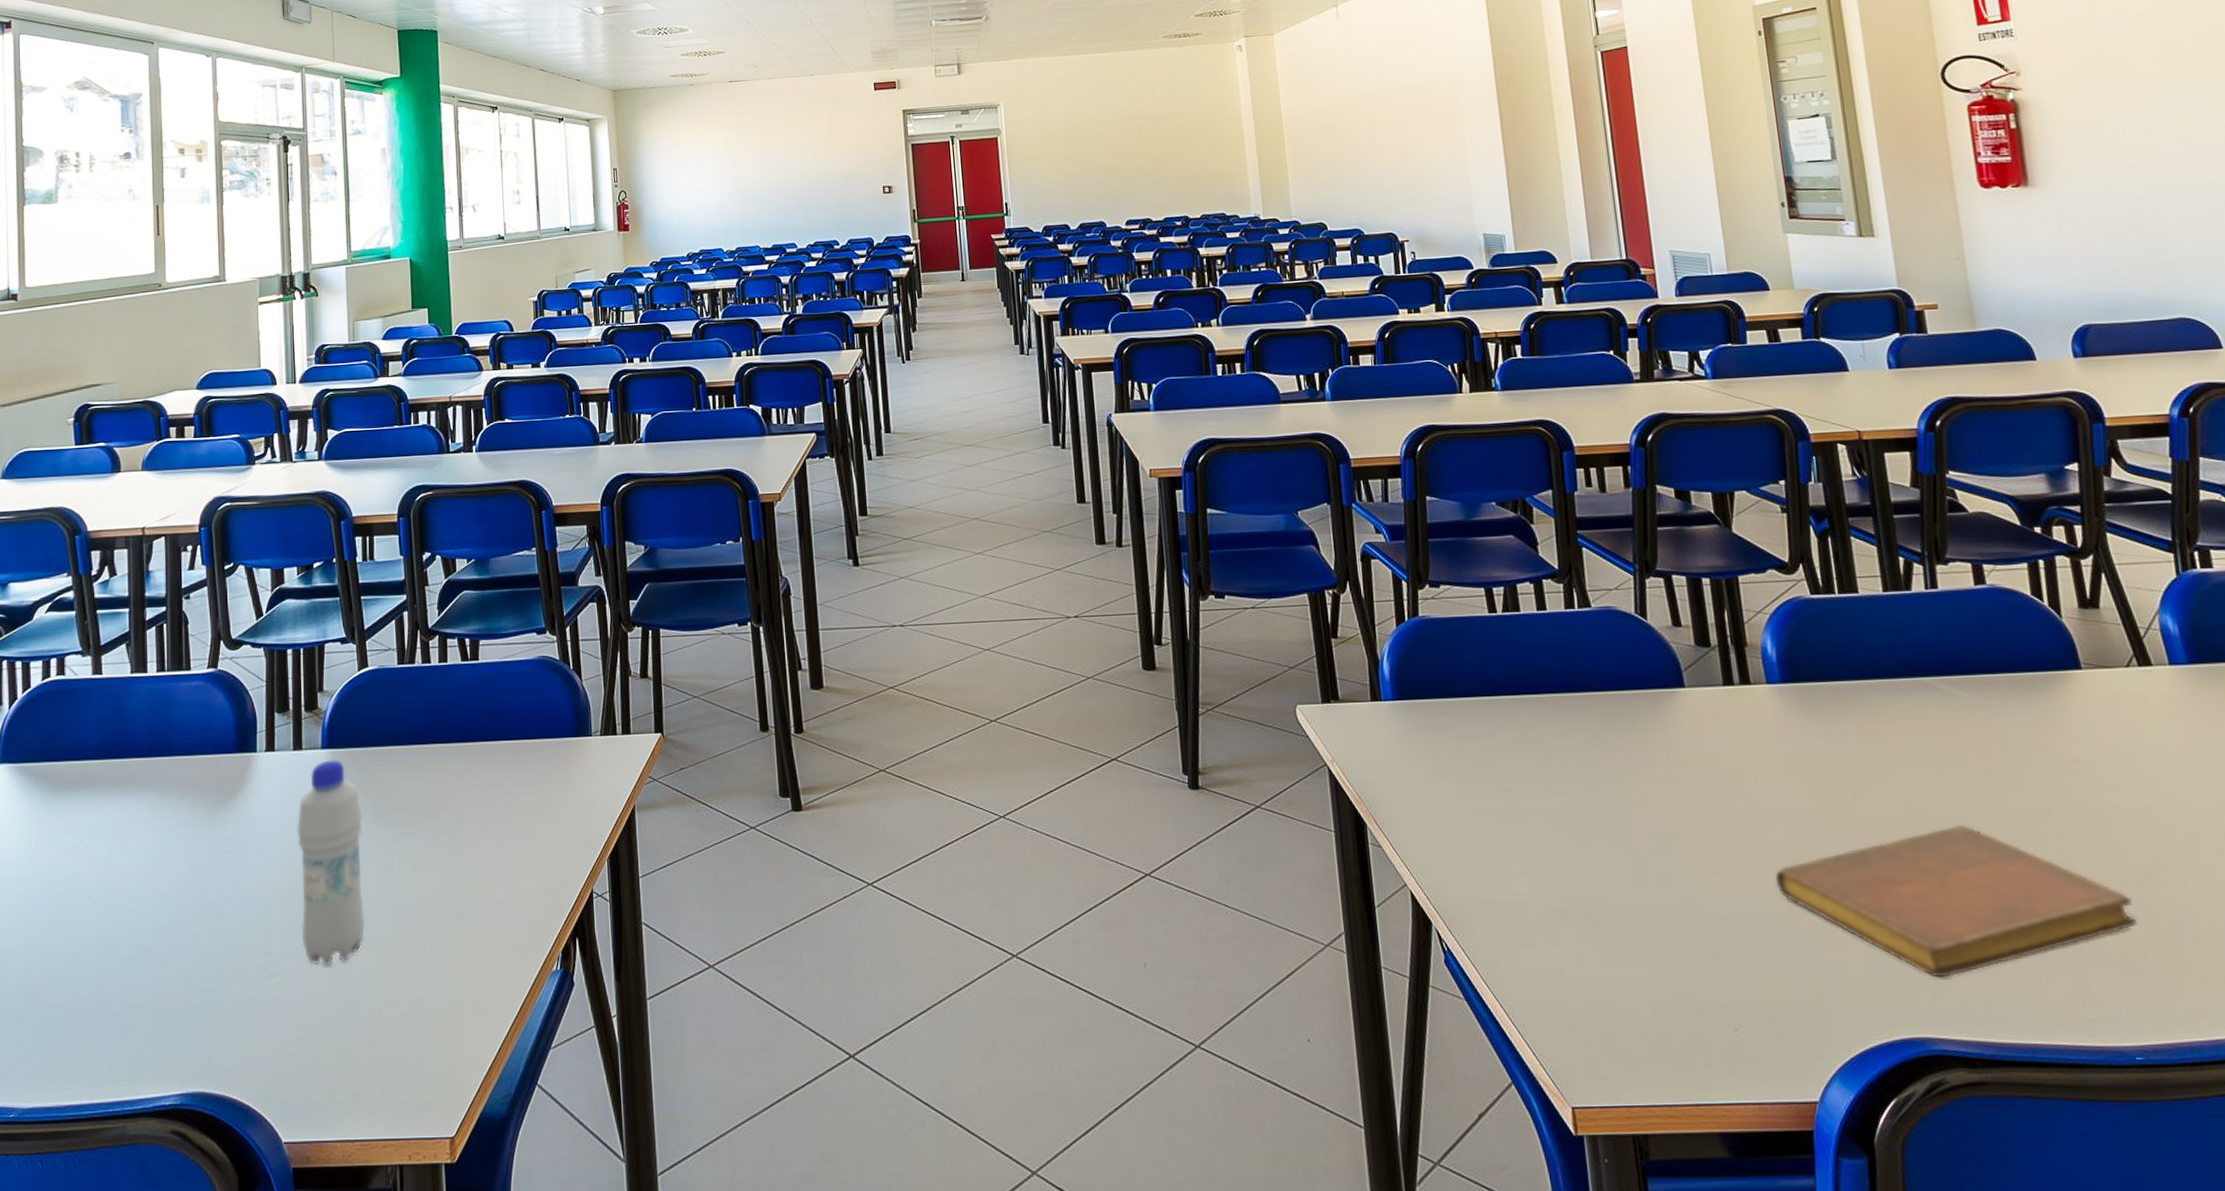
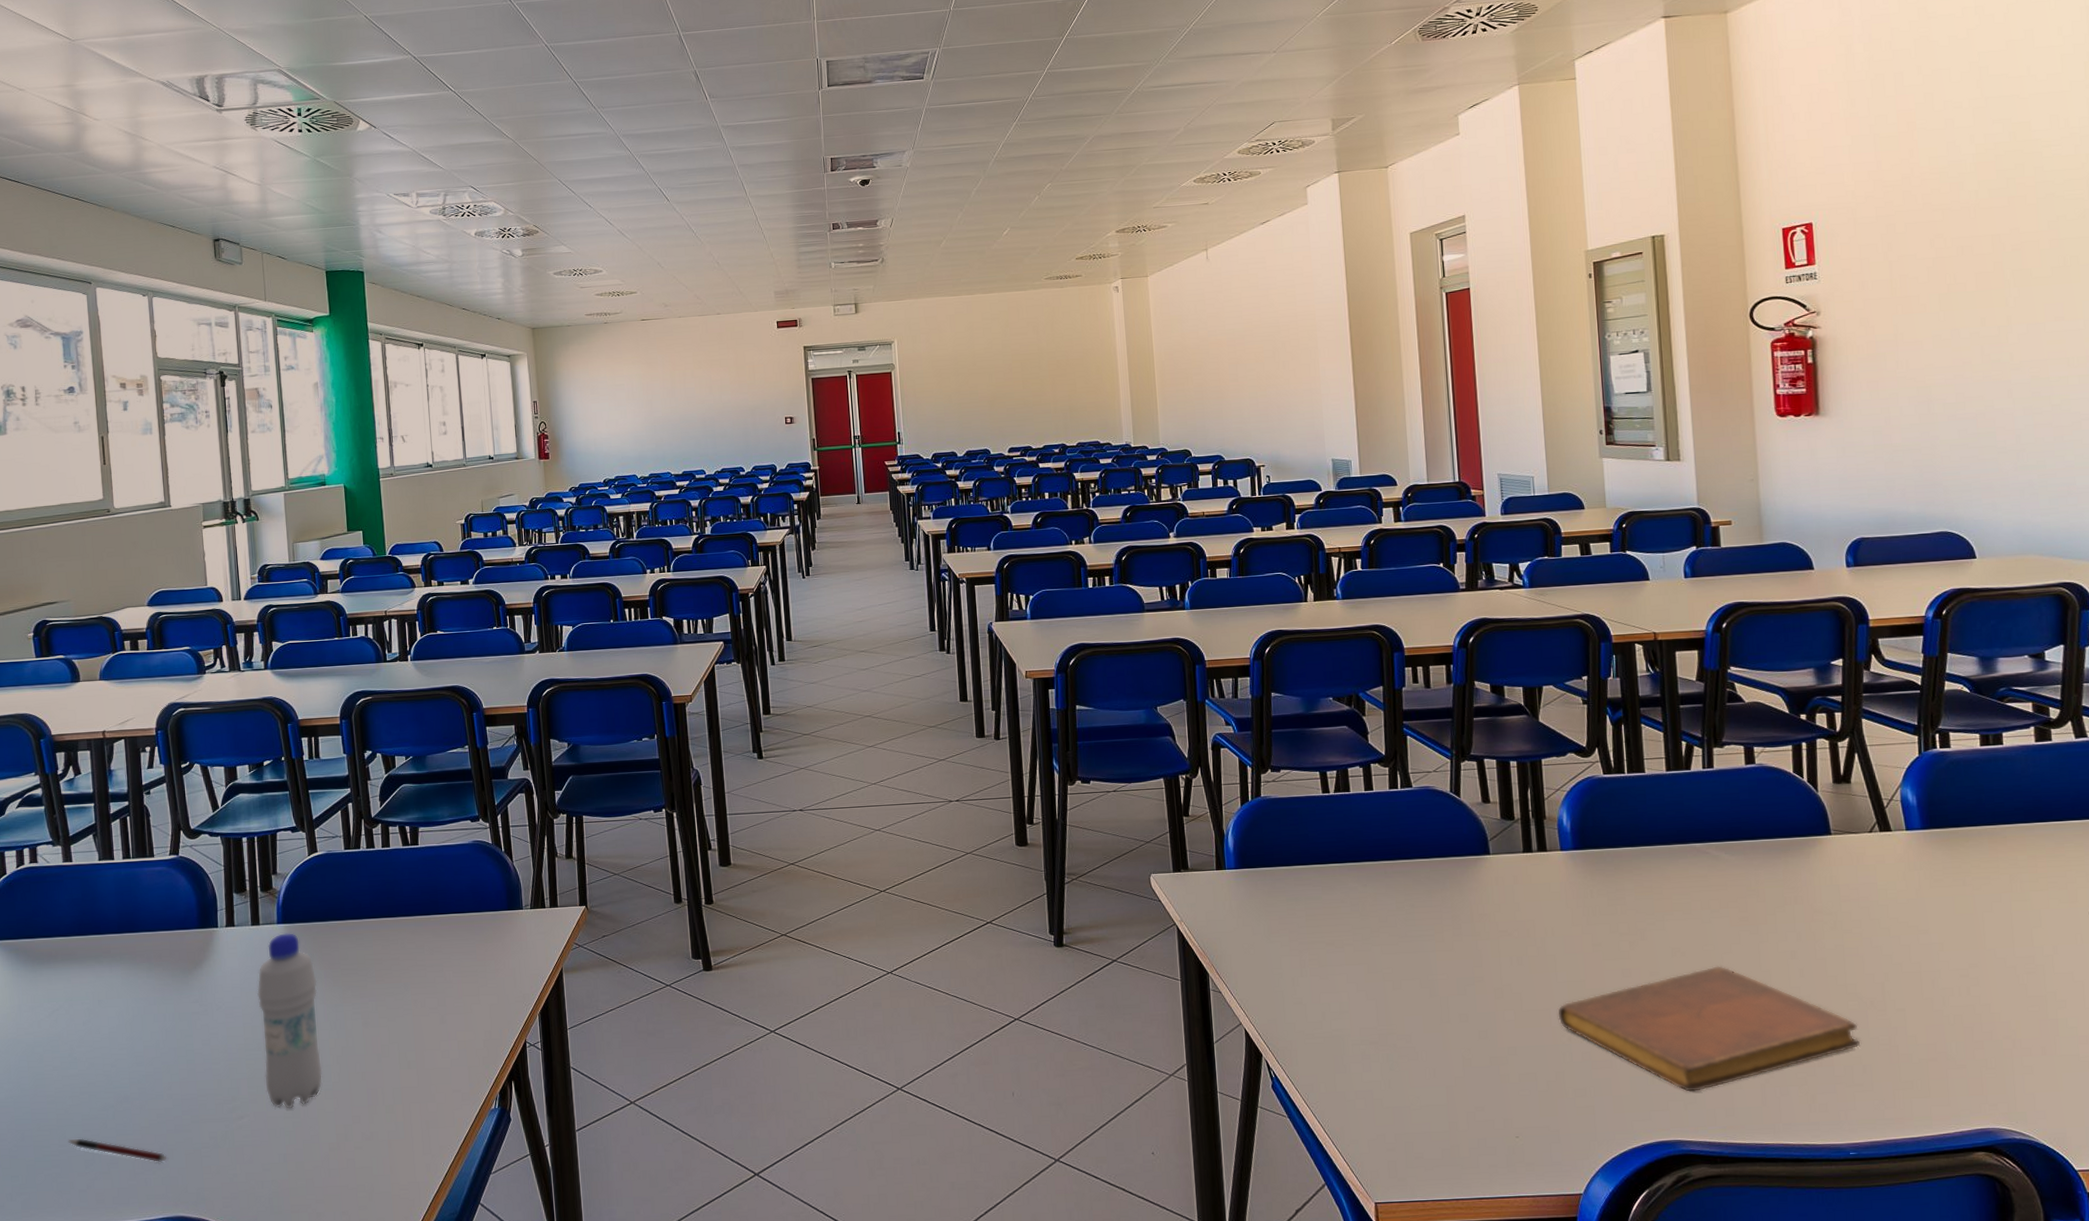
pen: none [80,996,189,1028] -> present [67,1138,166,1163]

